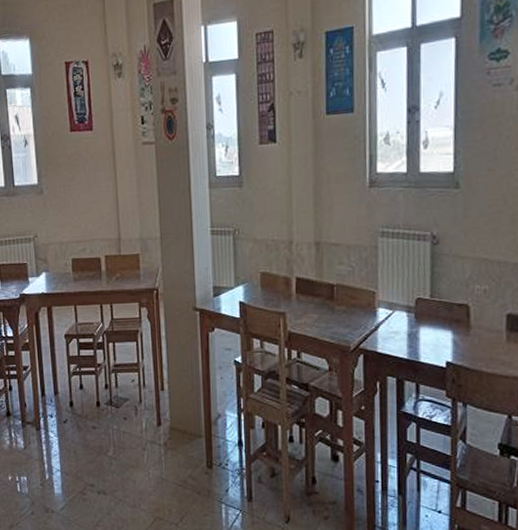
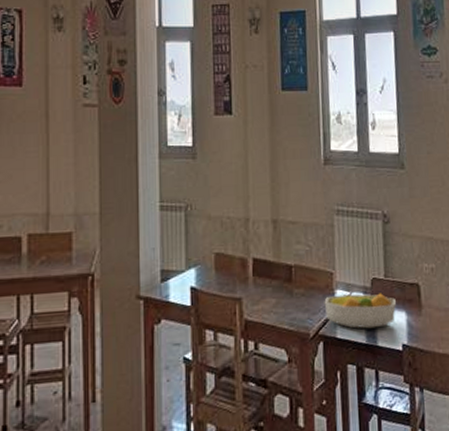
fruit bowl: none [365,312,441,346] -> present [324,293,396,329]

